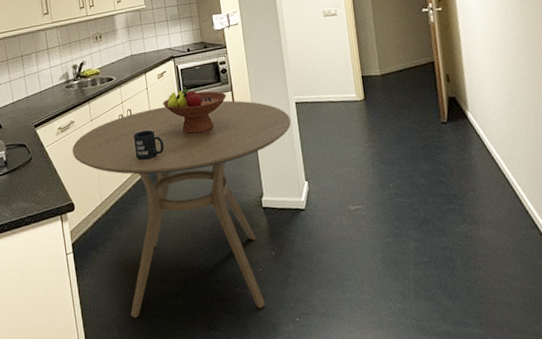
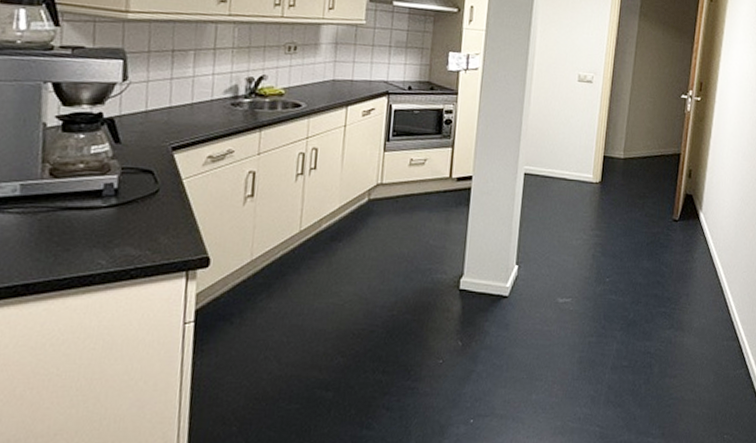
dining table: present [72,100,291,319] -> none [221,152,515,411]
mug: present [133,129,164,161] -> none [311,177,352,216]
fruit bowl: present [162,88,226,135] -> none [361,134,445,193]

